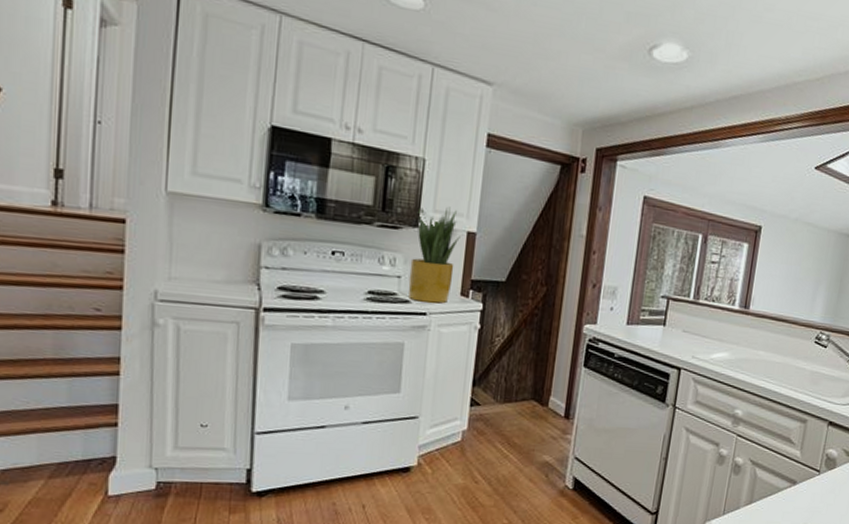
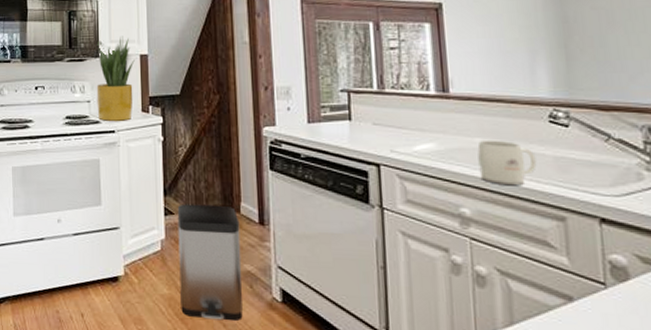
pedal bin: none [474,395,546,508] -> present [177,204,243,321]
mug: none [756,353,799,394] -> present [477,139,537,186]

